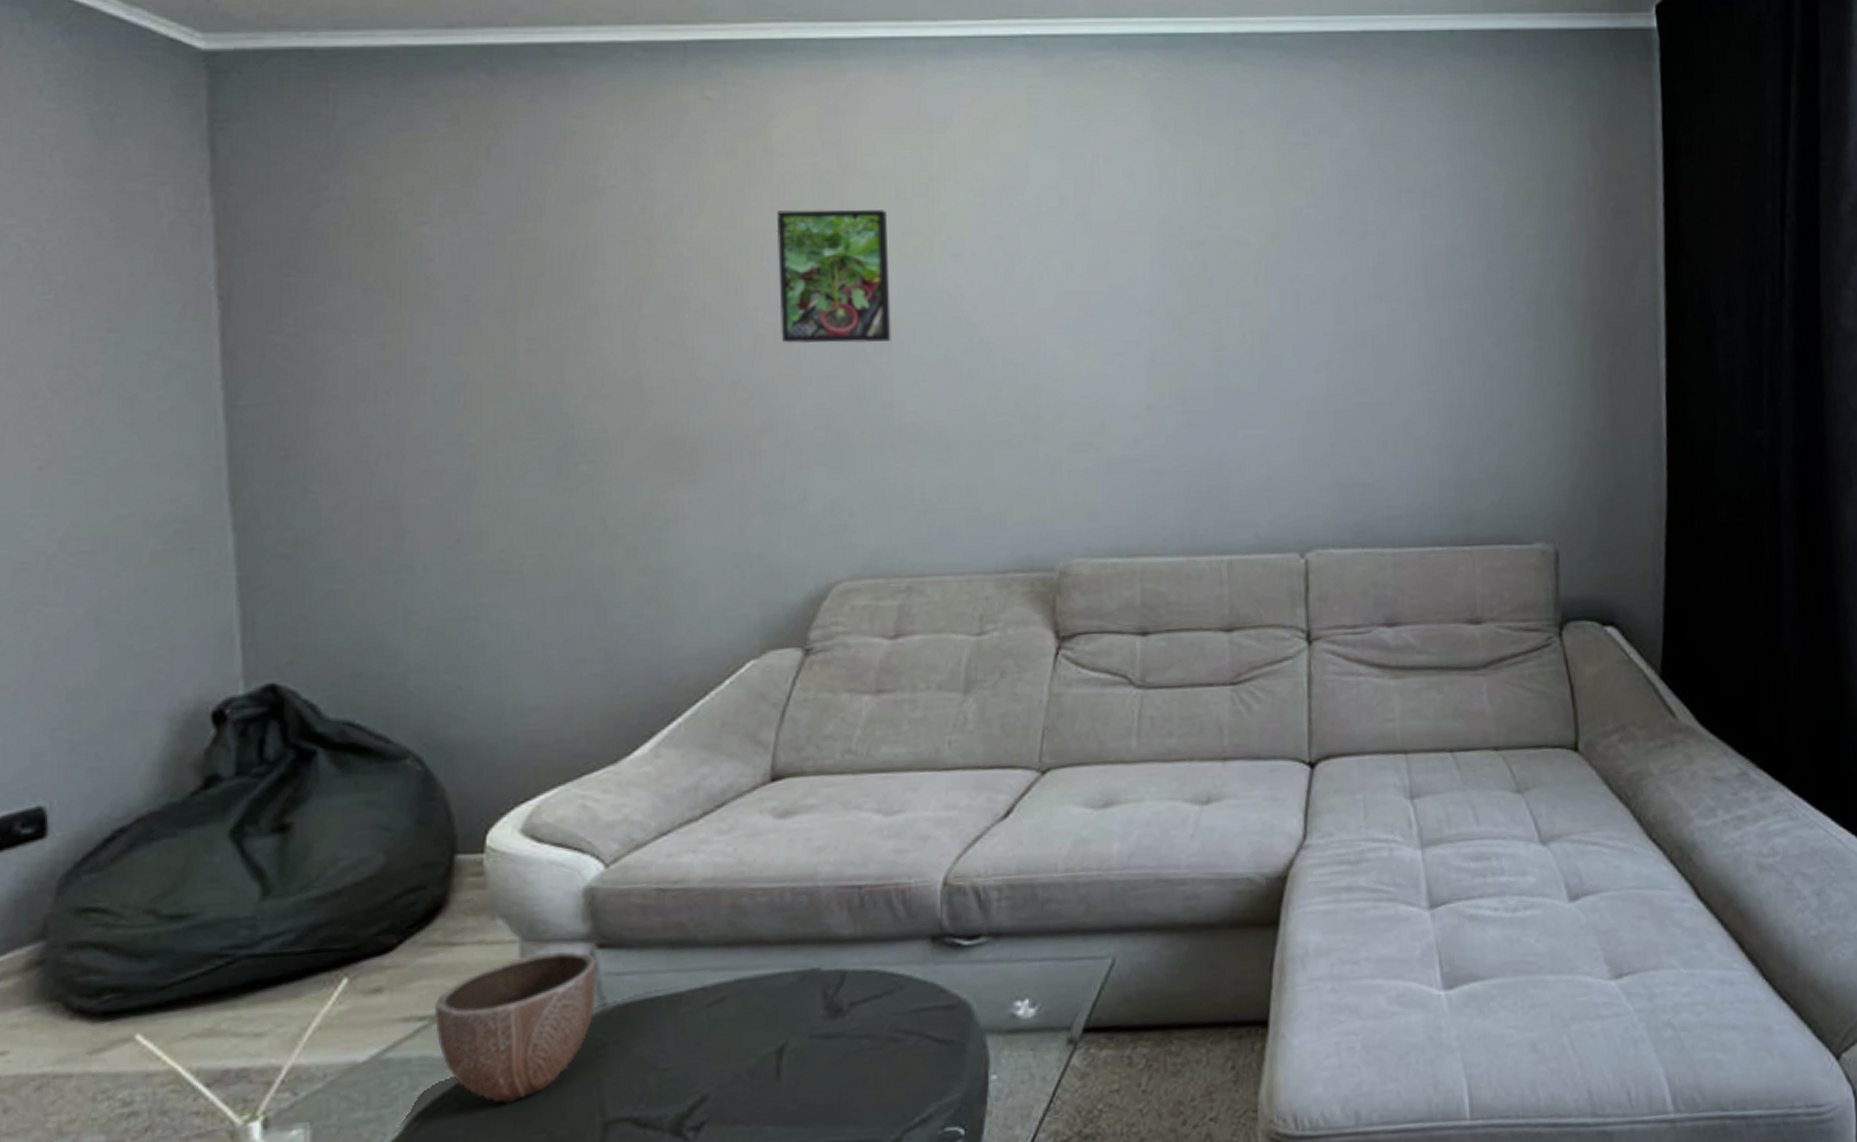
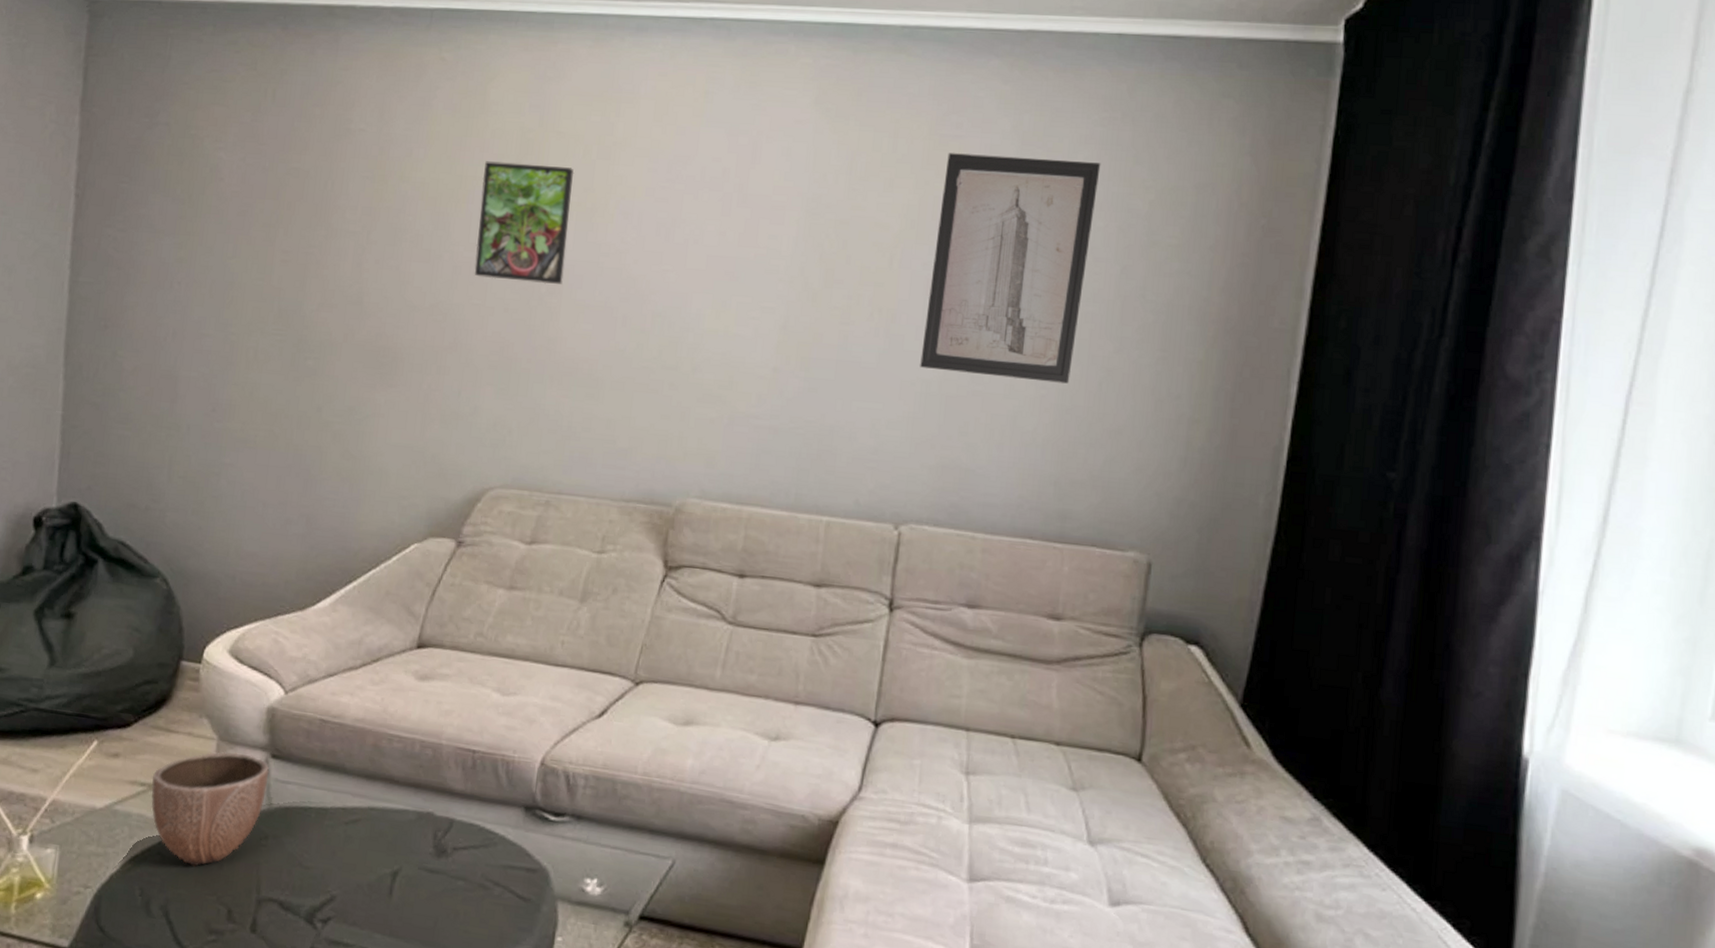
wall art: none [1299,159,1454,386] -> present [920,153,1101,384]

